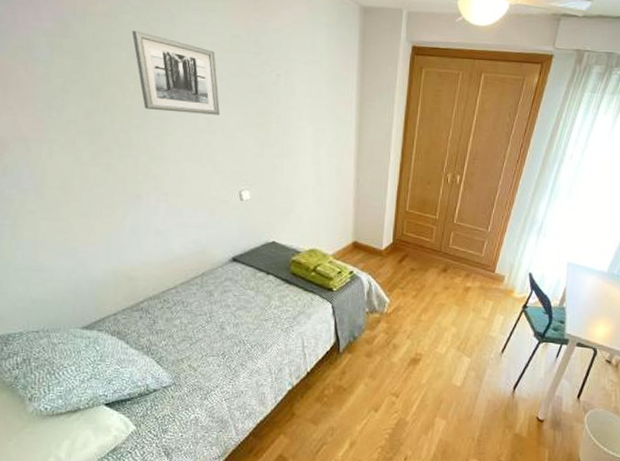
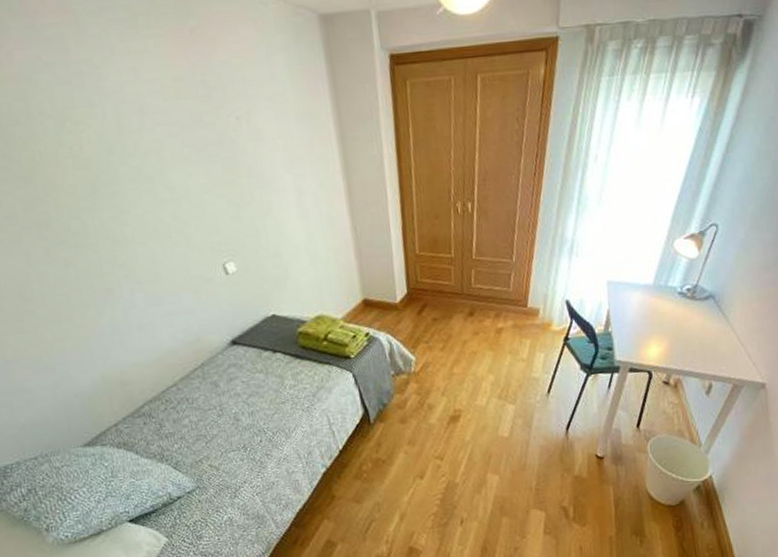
wall art: present [132,30,221,115] -> none [53,92,181,186]

